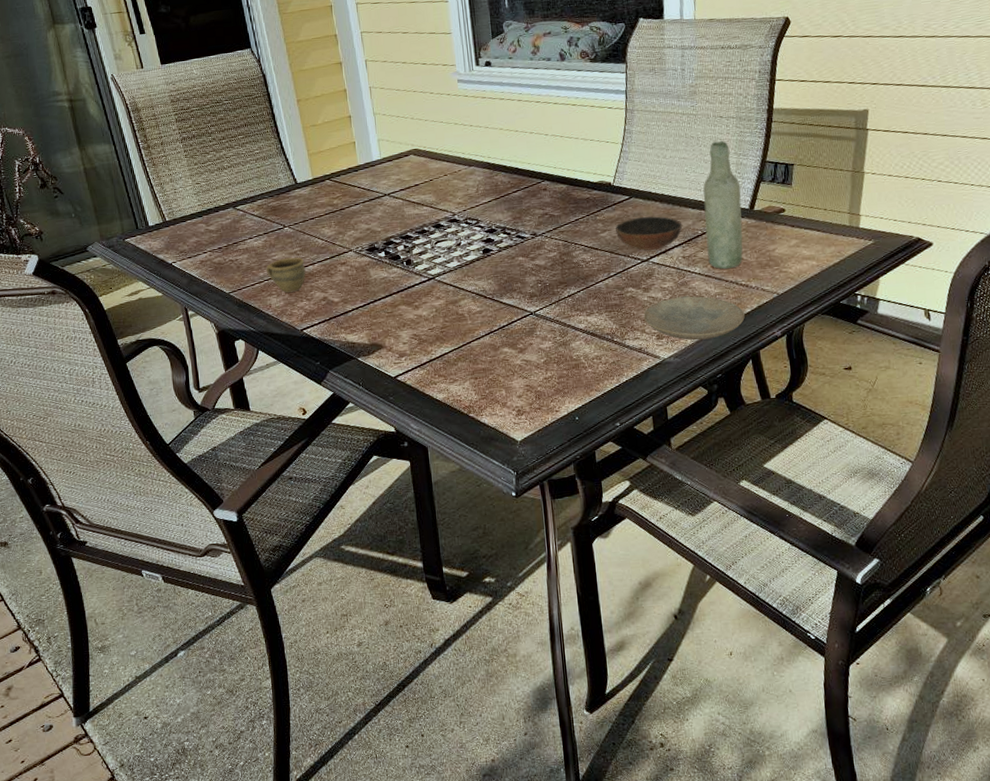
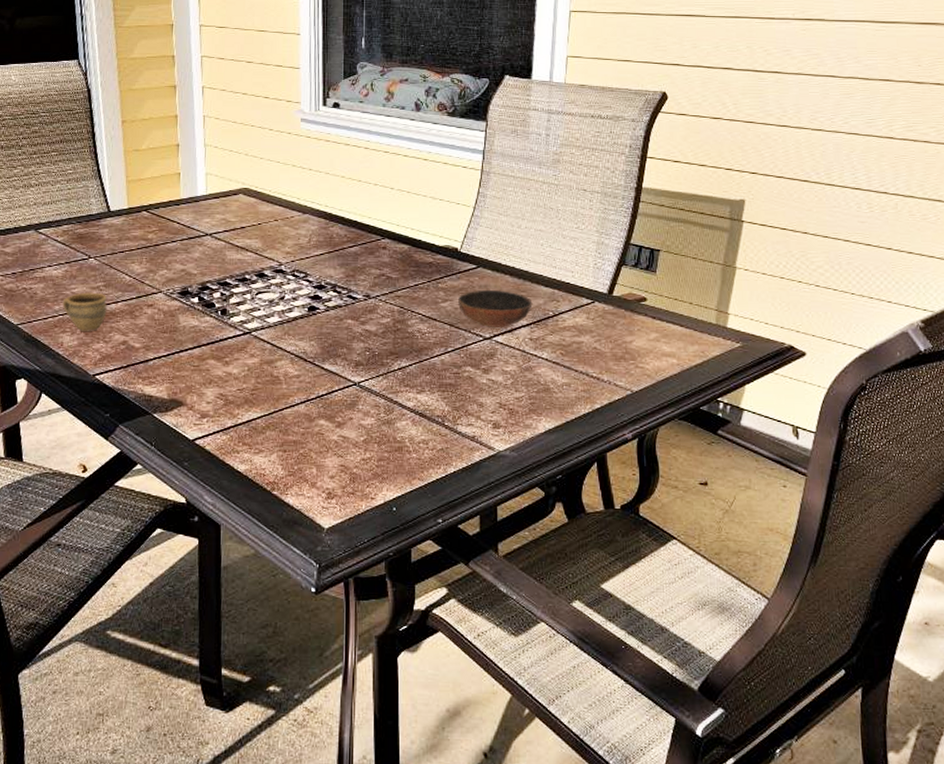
plate: present [644,296,745,341] -> none [481,383,593,434]
bottle: present [703,140,743,269] -> none [557,215,600,358]

